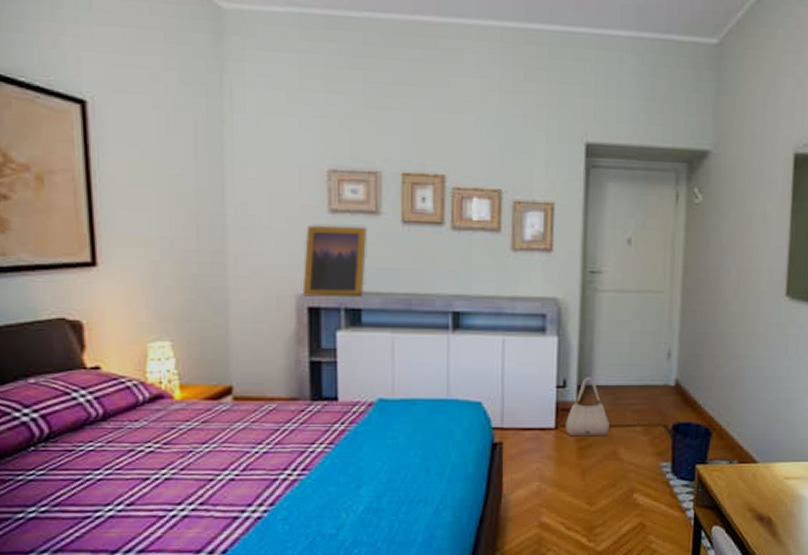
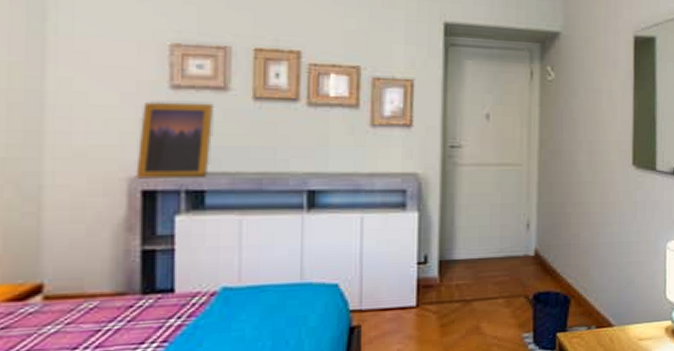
handbag: present [565,377,610,437] -> none [427,251,472,314]

